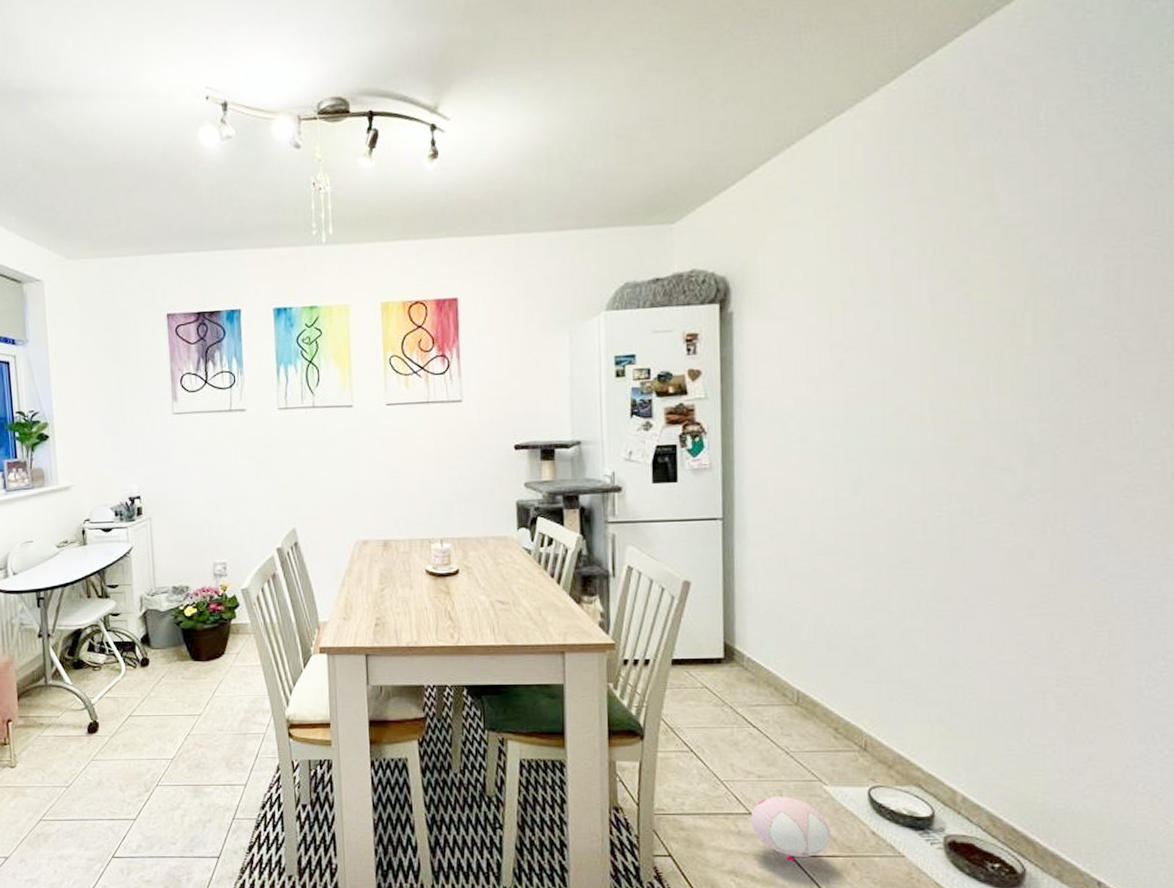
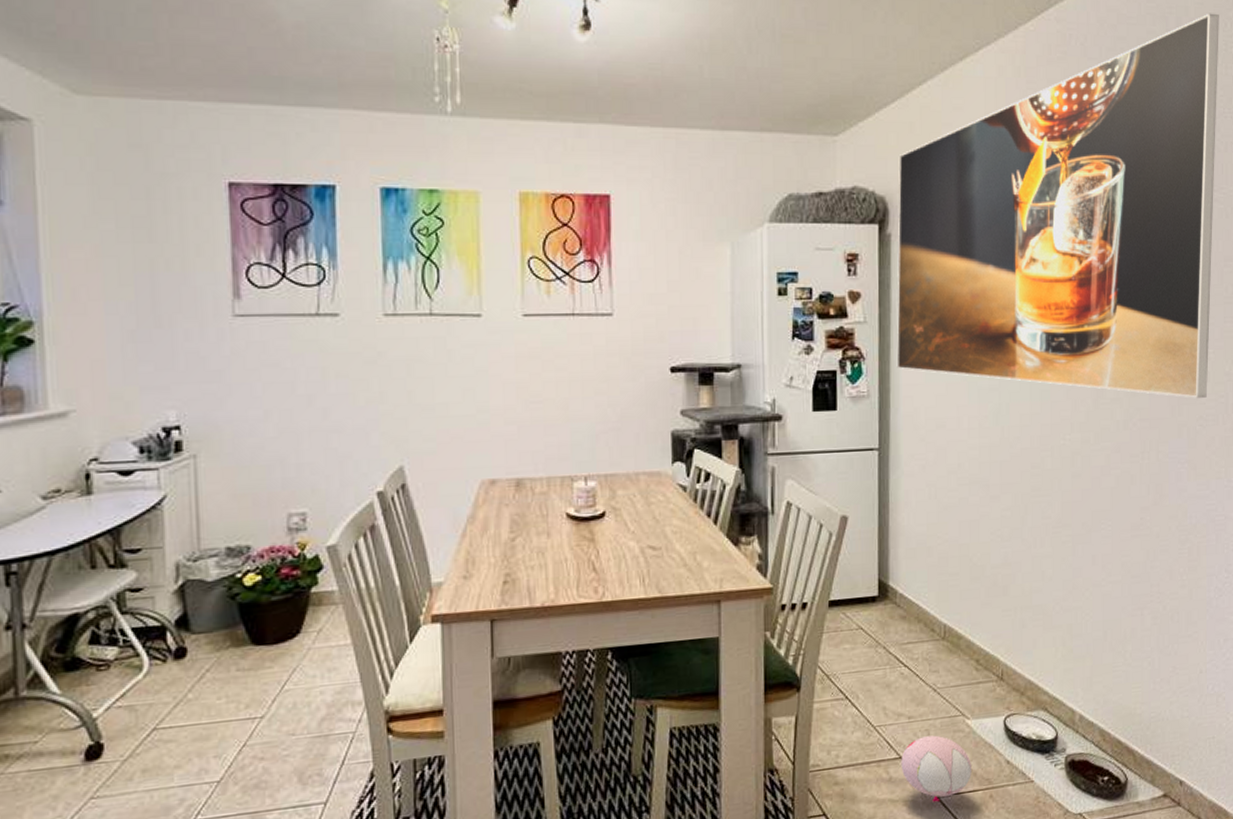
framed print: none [740,33,1151,467] -> present [896,13,1219,398]

